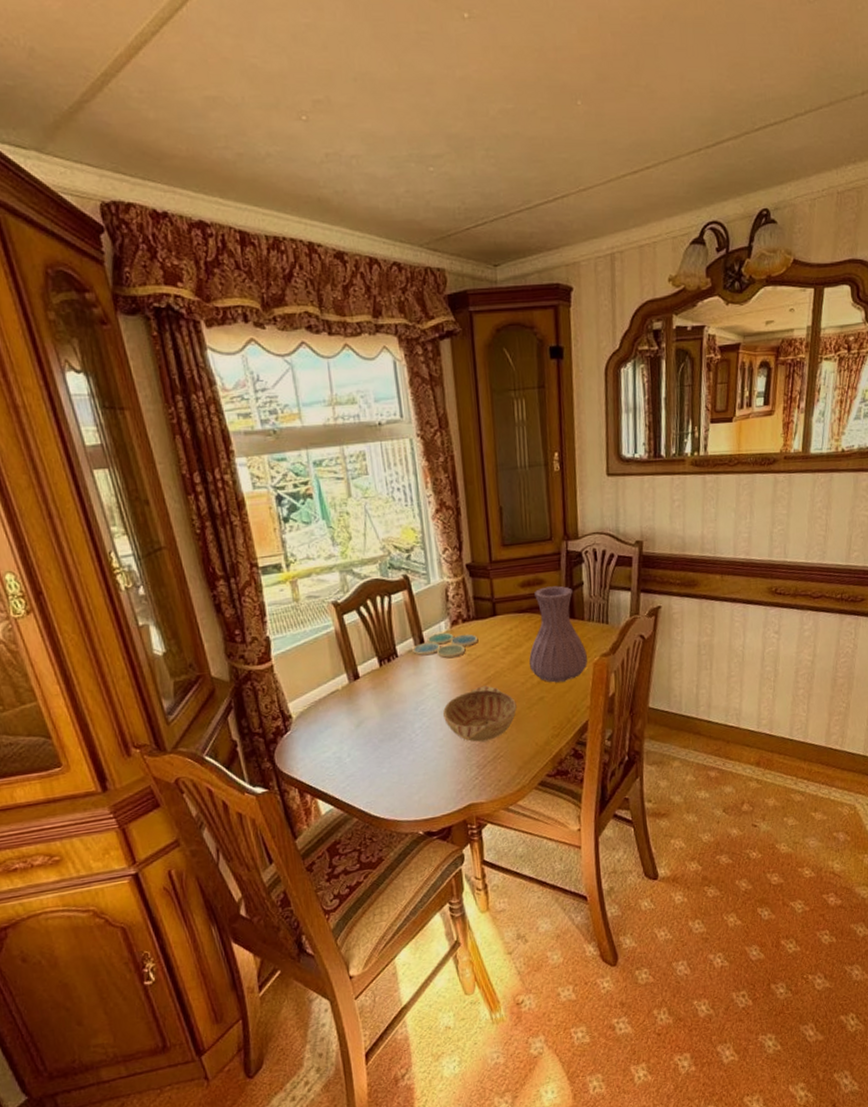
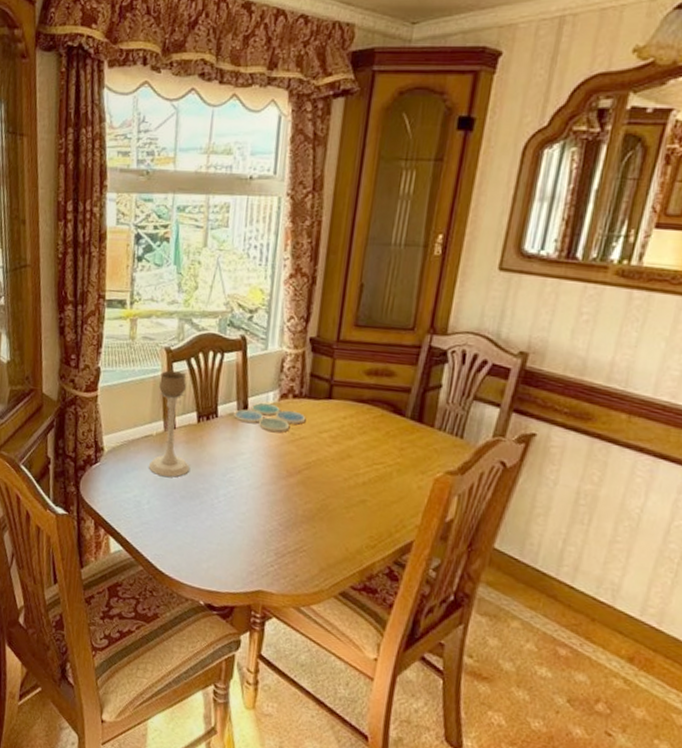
candle holder: none [333,622,382,727] -> present [148,370,190,477]
decorative bowl: present [442,685,517,742] -> none [250,470,333,530]
vase: present [529,586,588,683] -> none [357,380,429,491]

